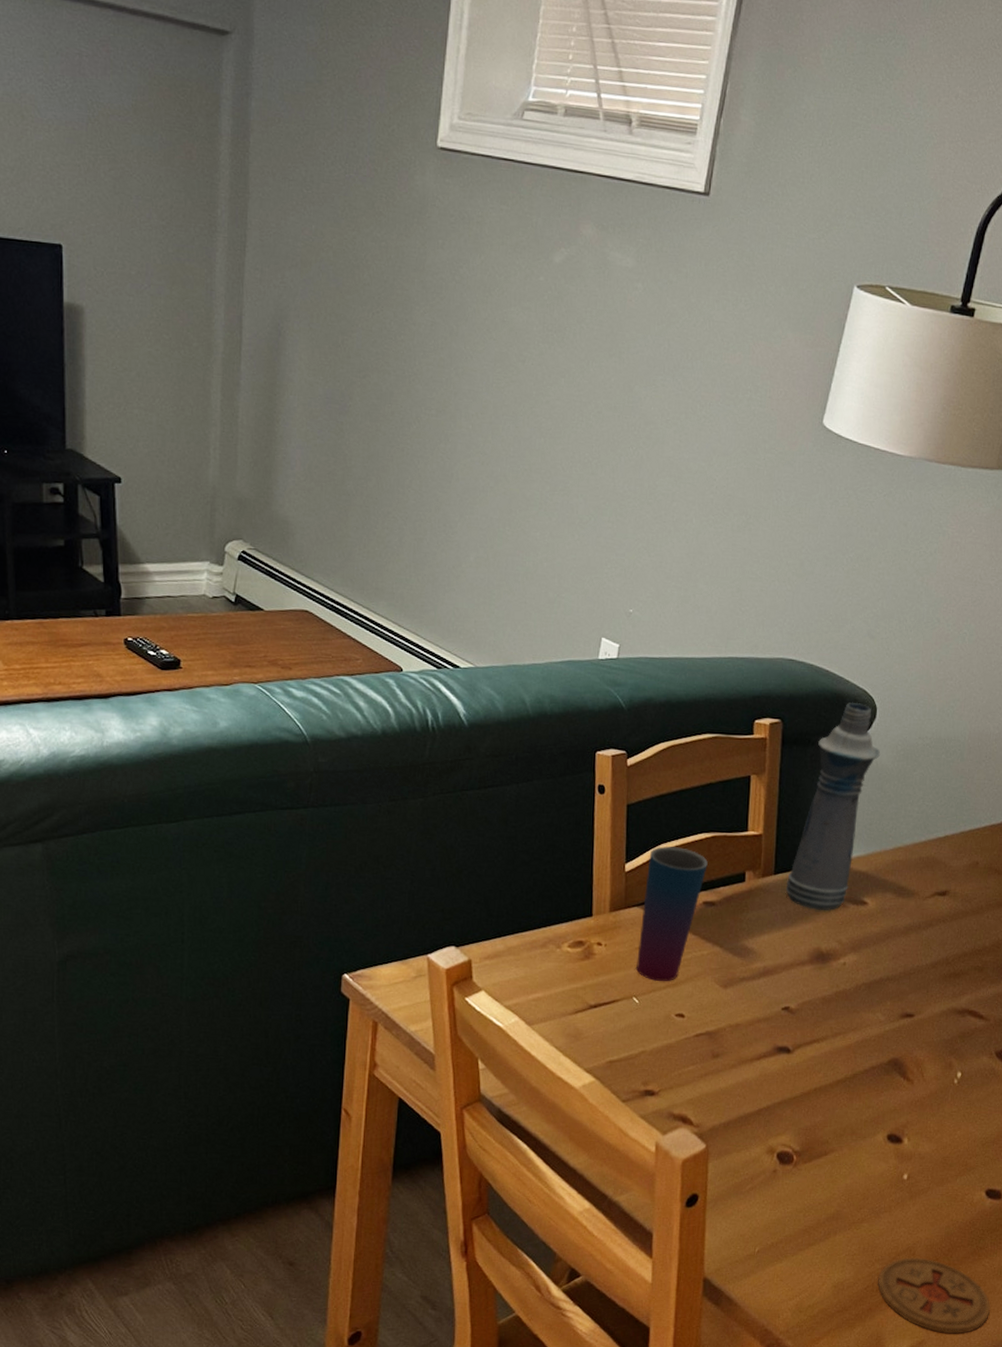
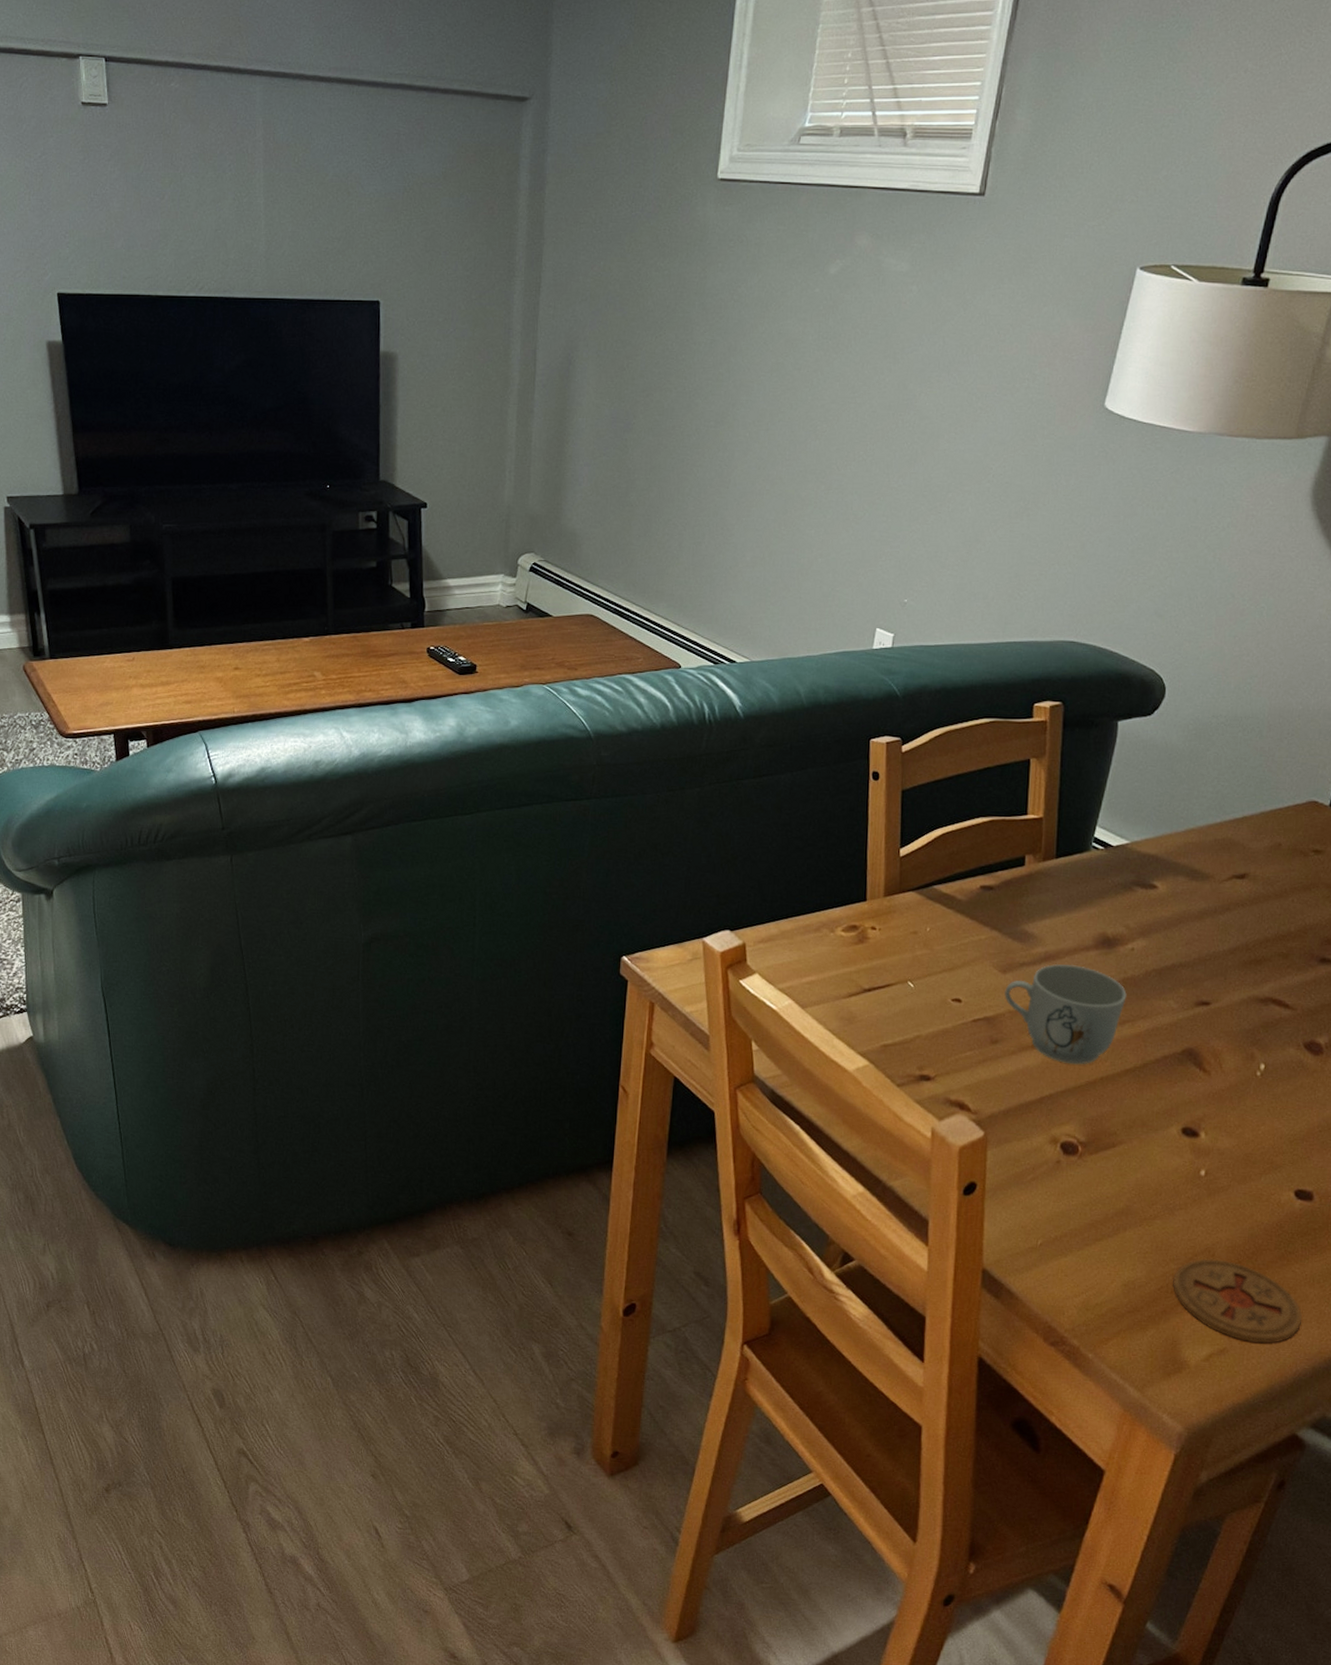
cup: present [635,845,708,982] -> none [910,830,985,967]
mug: none [725,979,839,1077] -> present [1004,964,1127,1065]
bottle: present [785,702,881,911] -> none [1068,682,1171,895]

